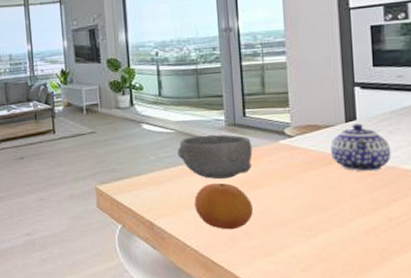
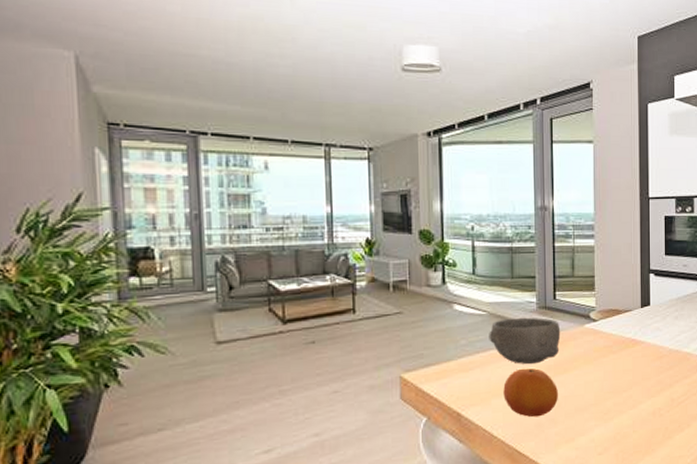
teapot: present [330,123,392,172] -> none [628,309,676,355]

